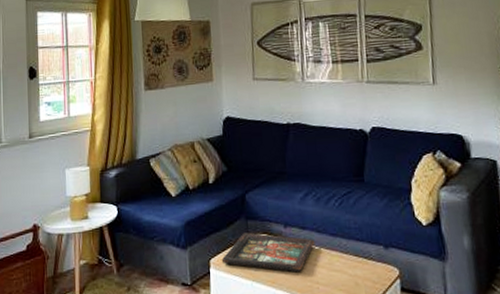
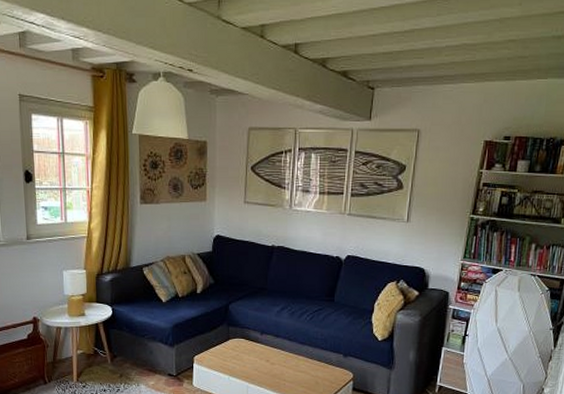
decorative tray: present [221,232,315,272] -> none [204,336,286,371]

